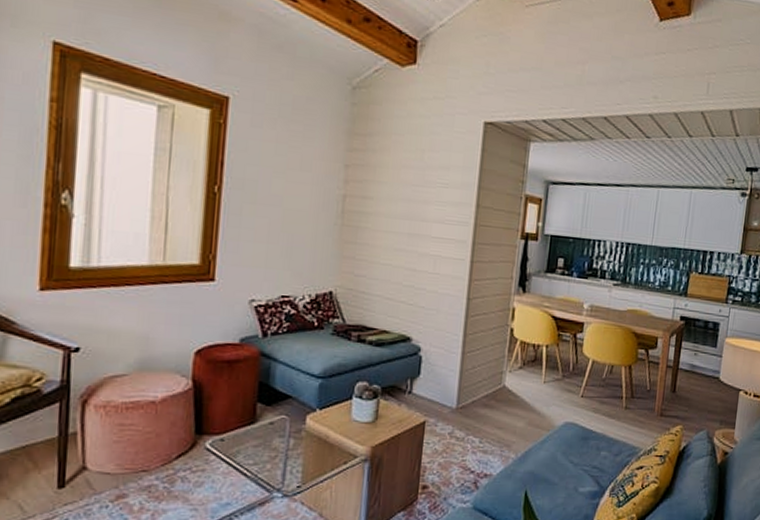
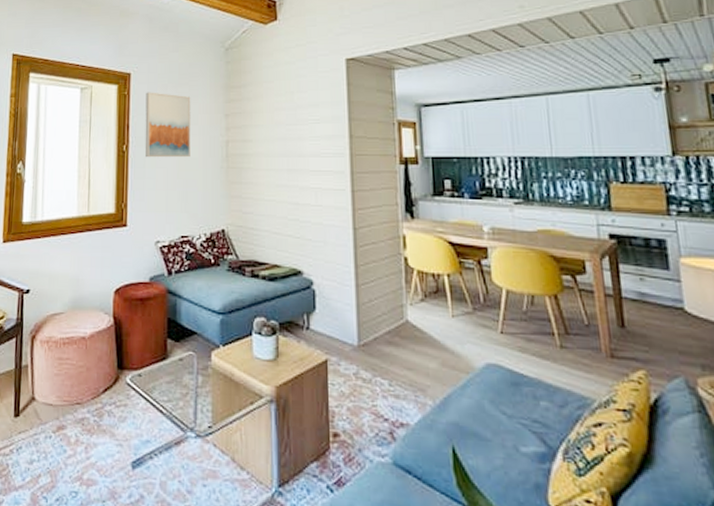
wall art: none [242,124,305,209] -> present [144,92,191,158]

